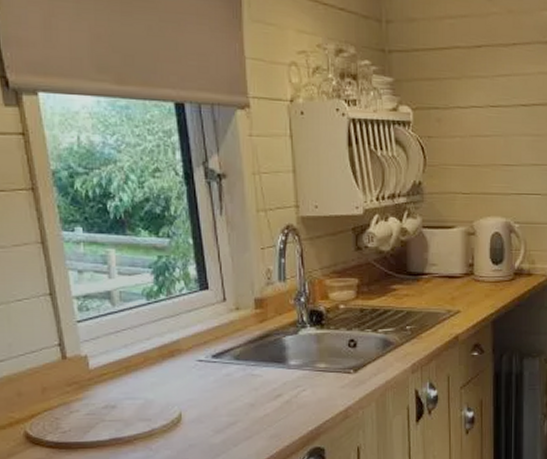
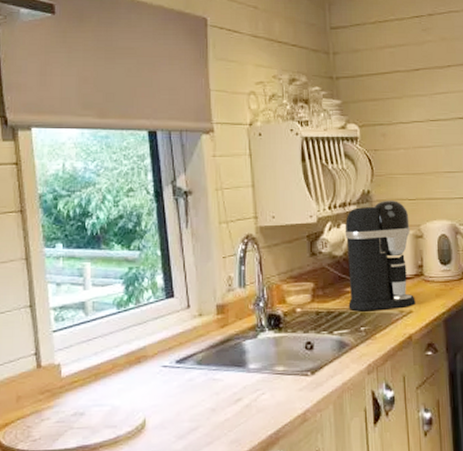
coffee maker: none [393,193,464,309] -> present [345,201,416,310]

